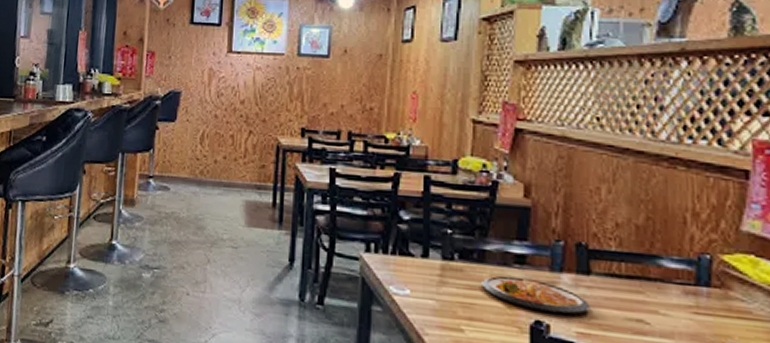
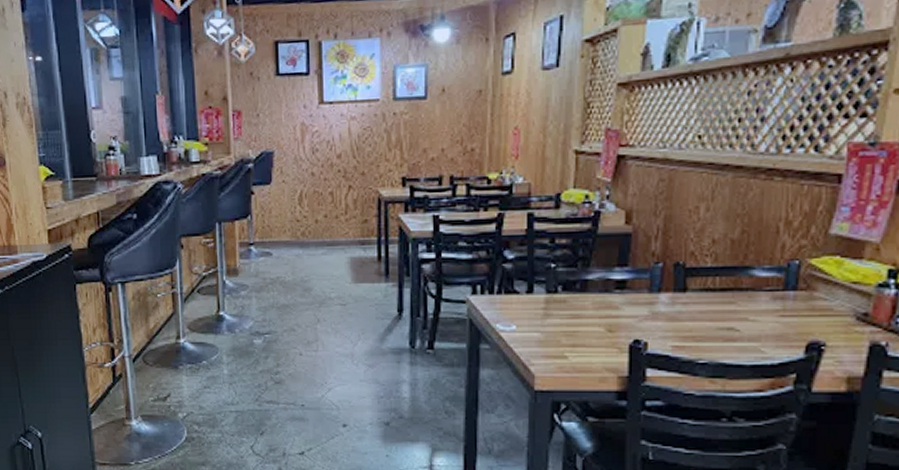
dish: present [482,276,590,315] -> none [584,301,685,332]

